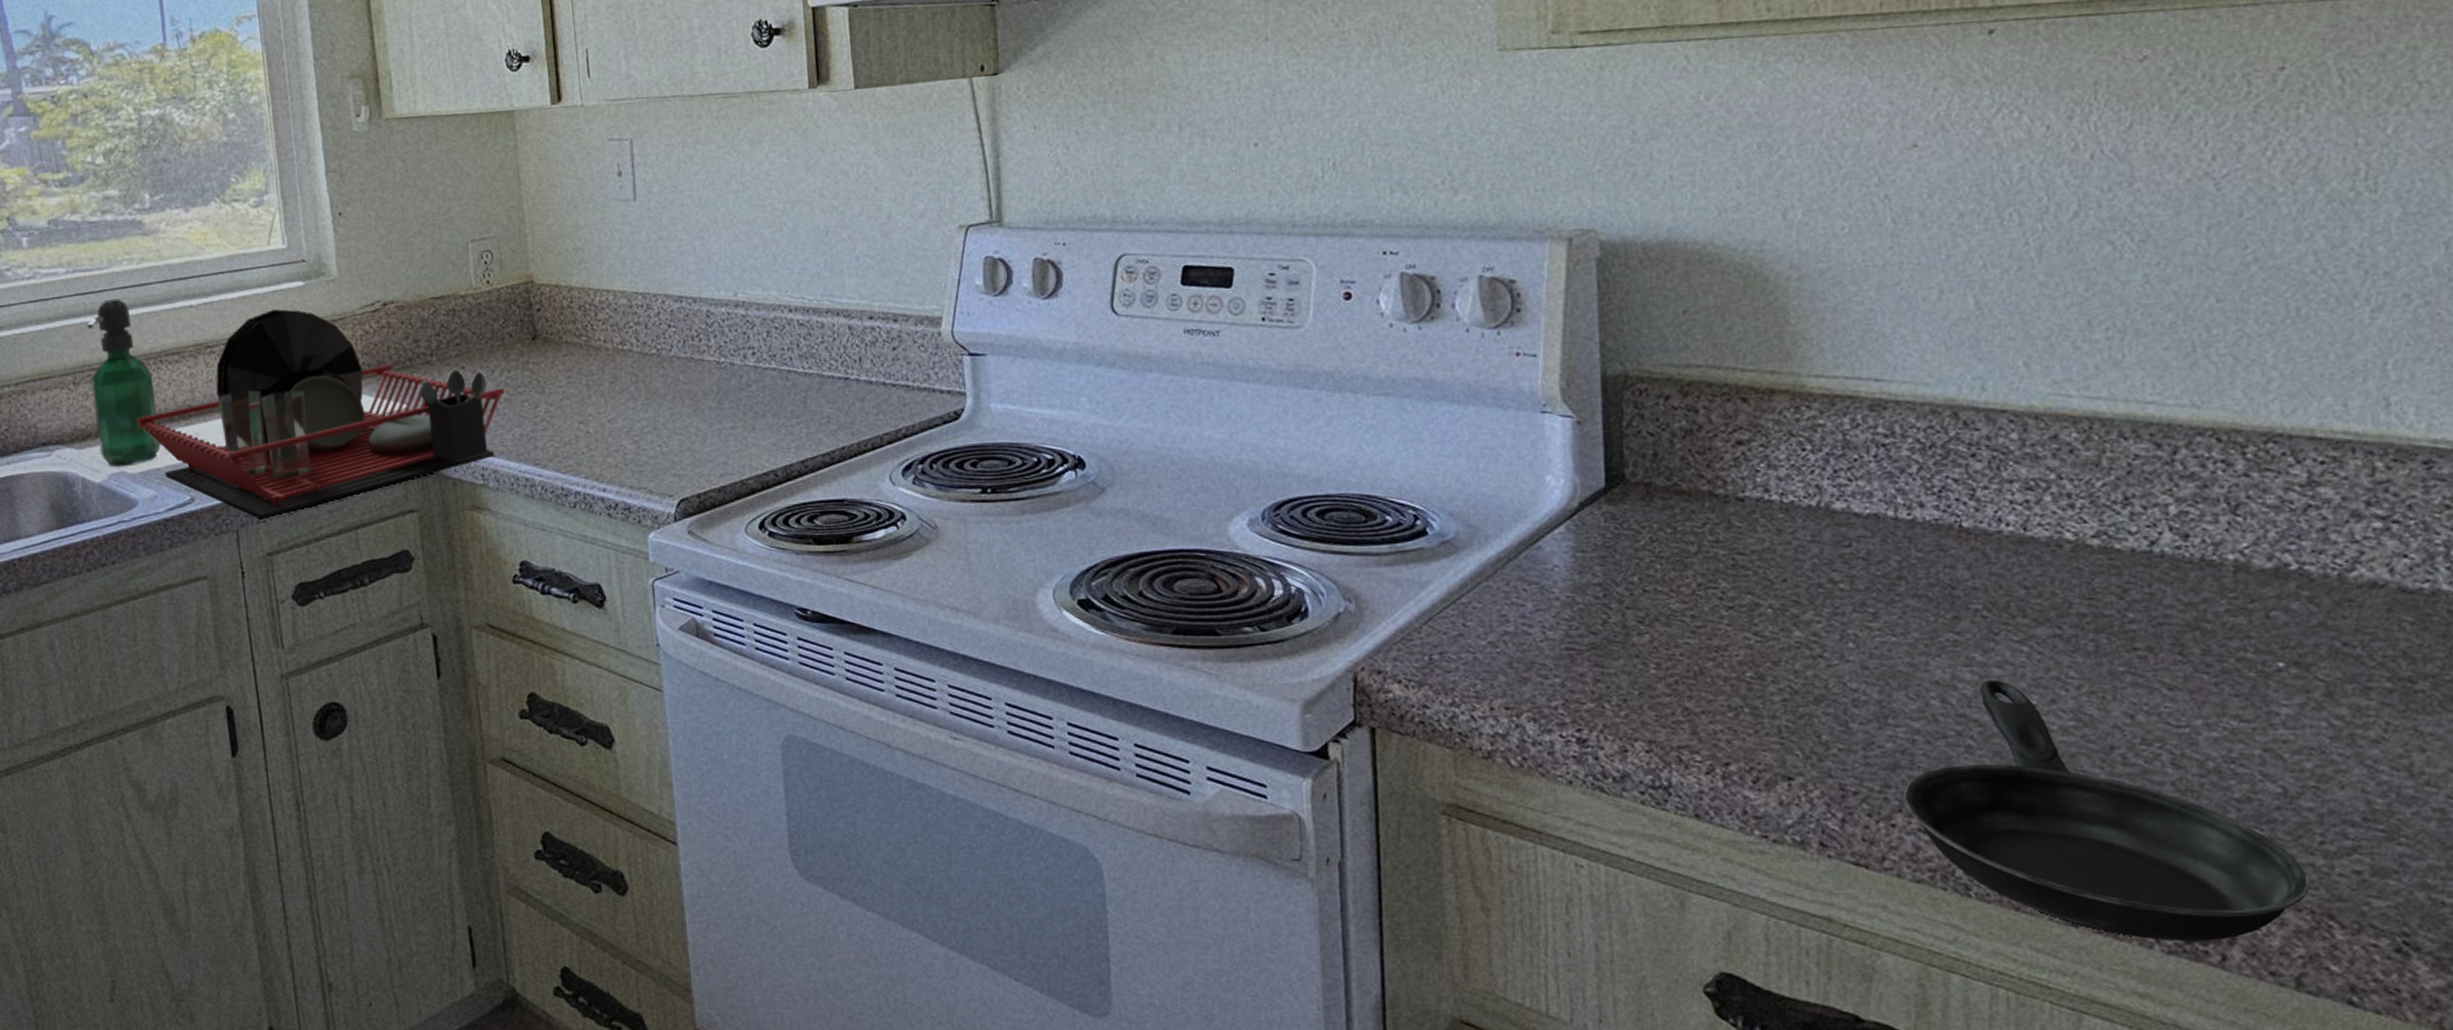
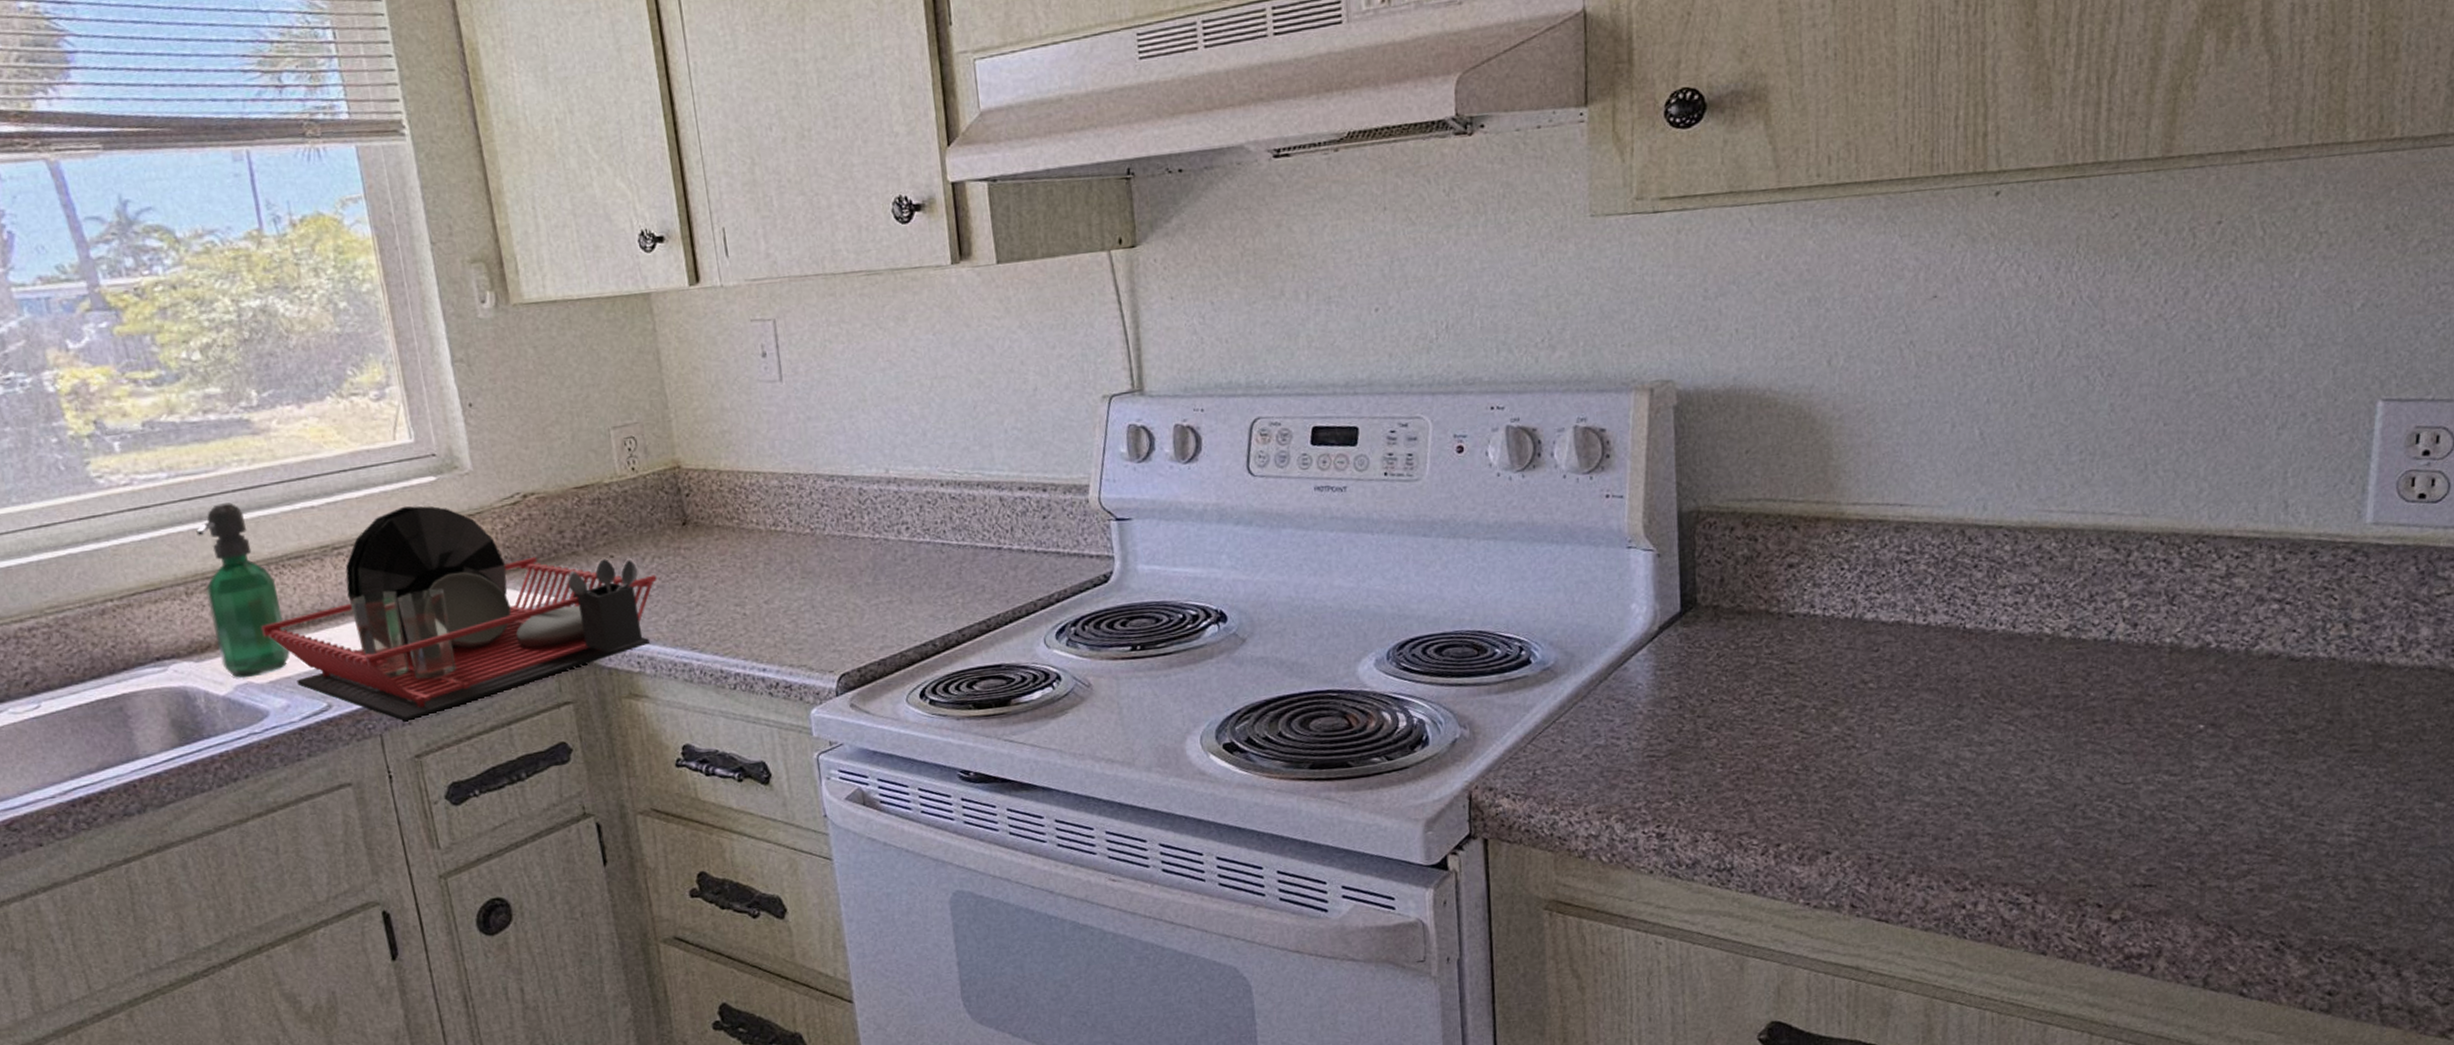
frying pan: present [1904,679,2310,942] -> none [1917,756,2216,960]

